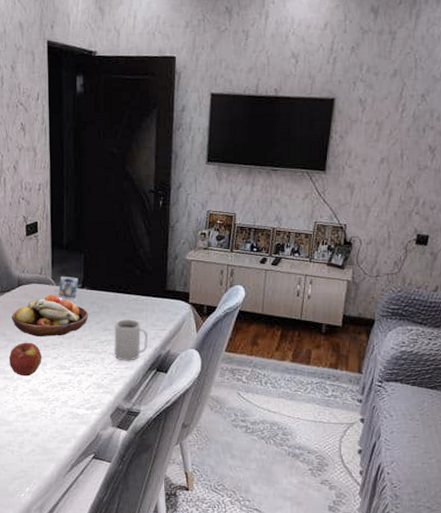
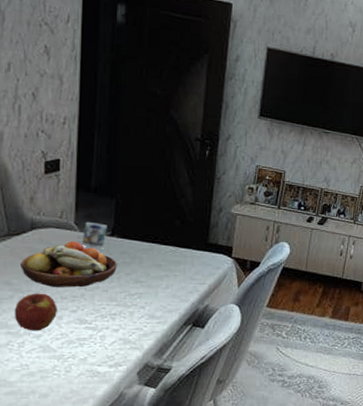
mug: present [113,319,149,361] -> none [145,271,186,316]

